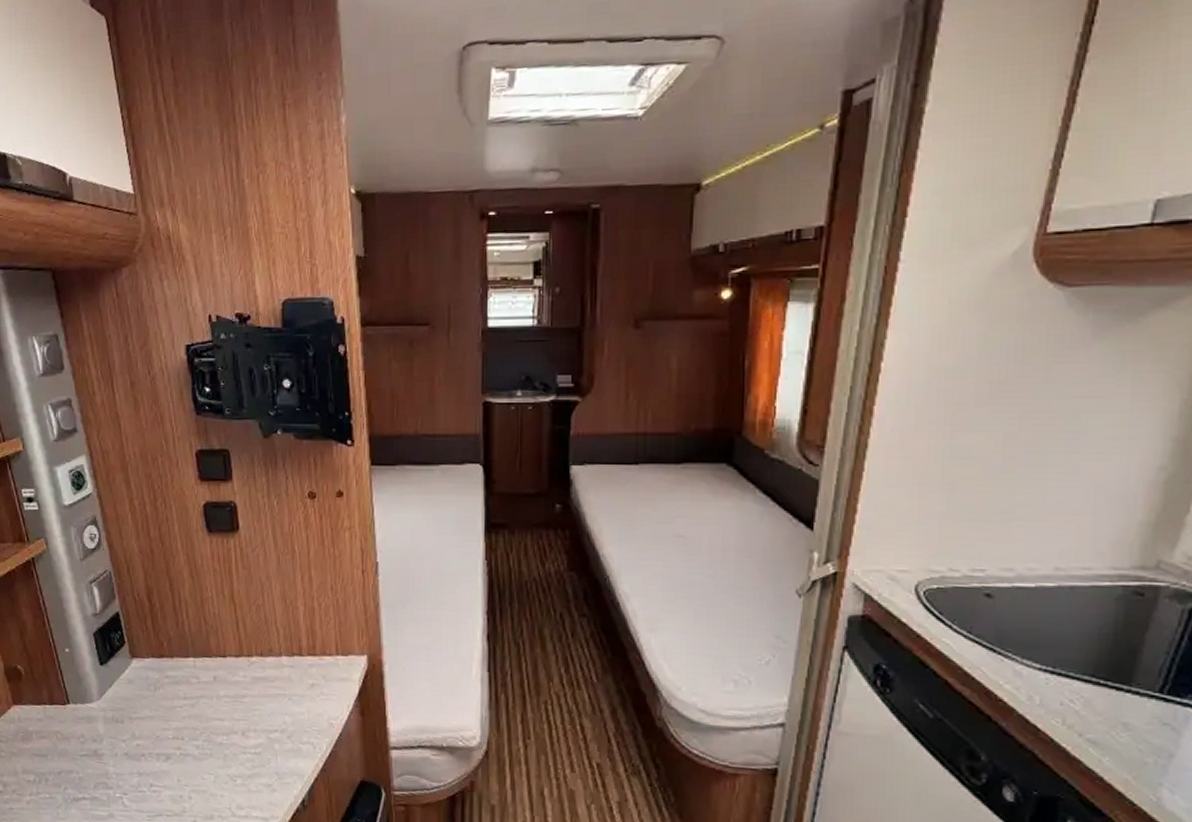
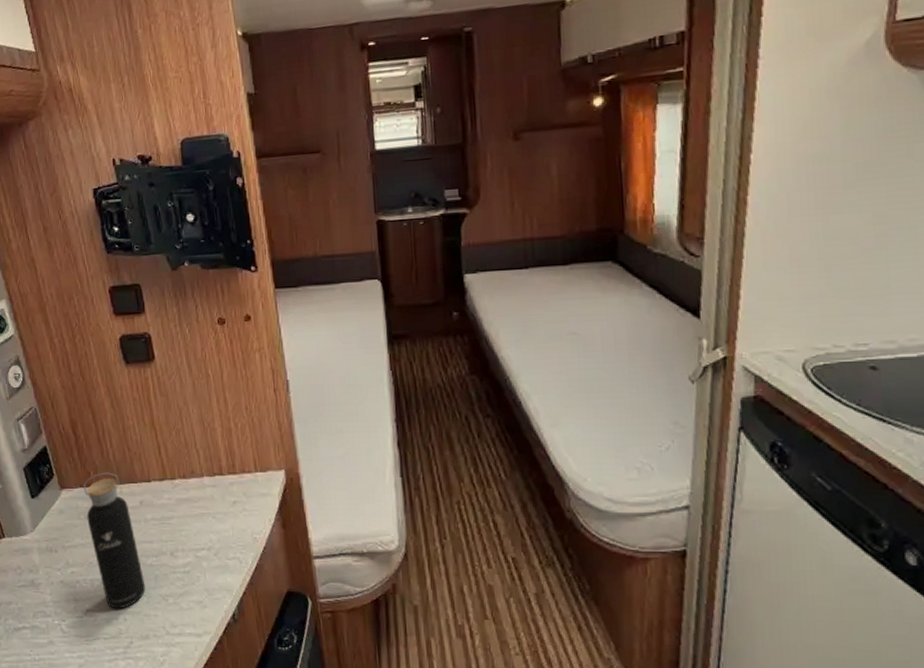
water bottle: none [155,643,214,787] -> present [83,472,146,609]

